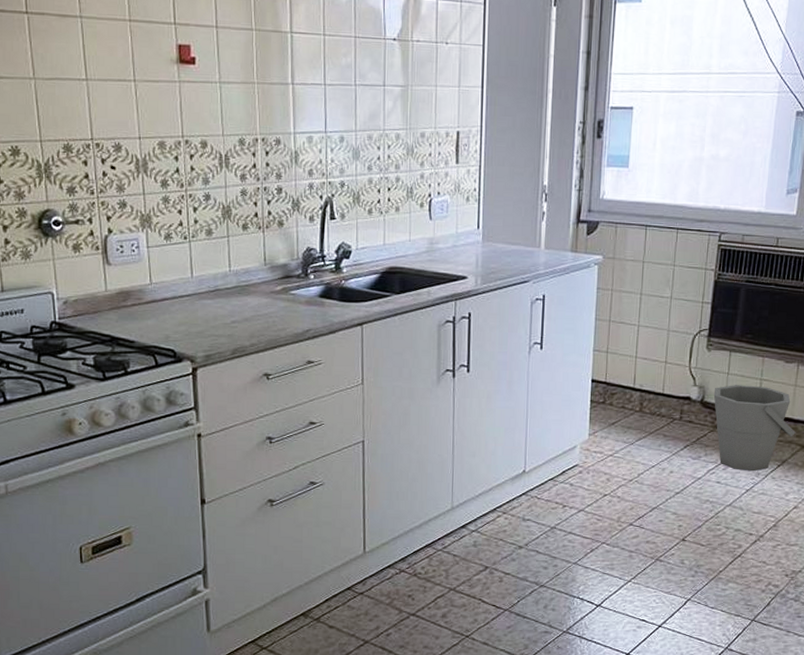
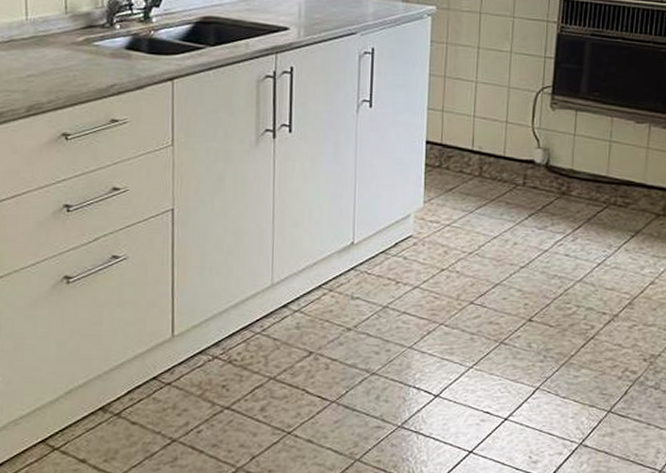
bucket: present [713,385,796,471] -> none [559,147,650,242]

